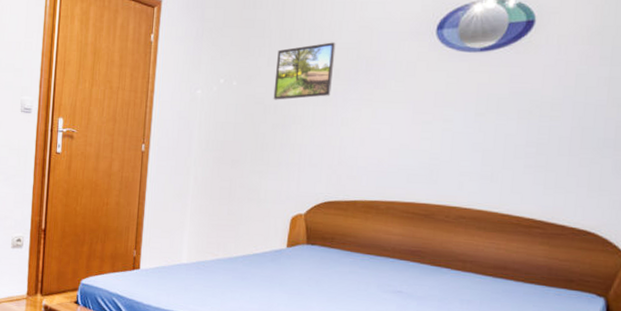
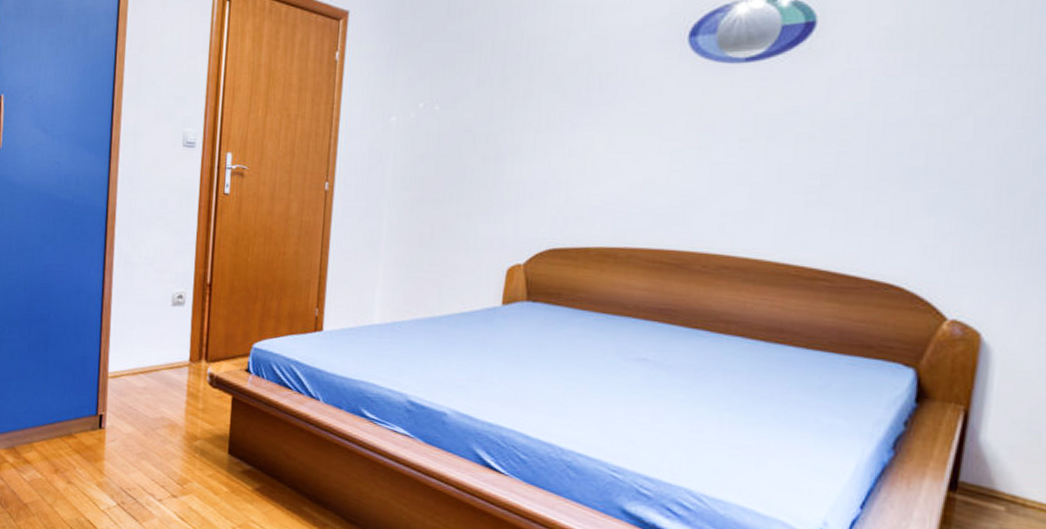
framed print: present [273,42,336,100] -> none [484,55,562,127]

